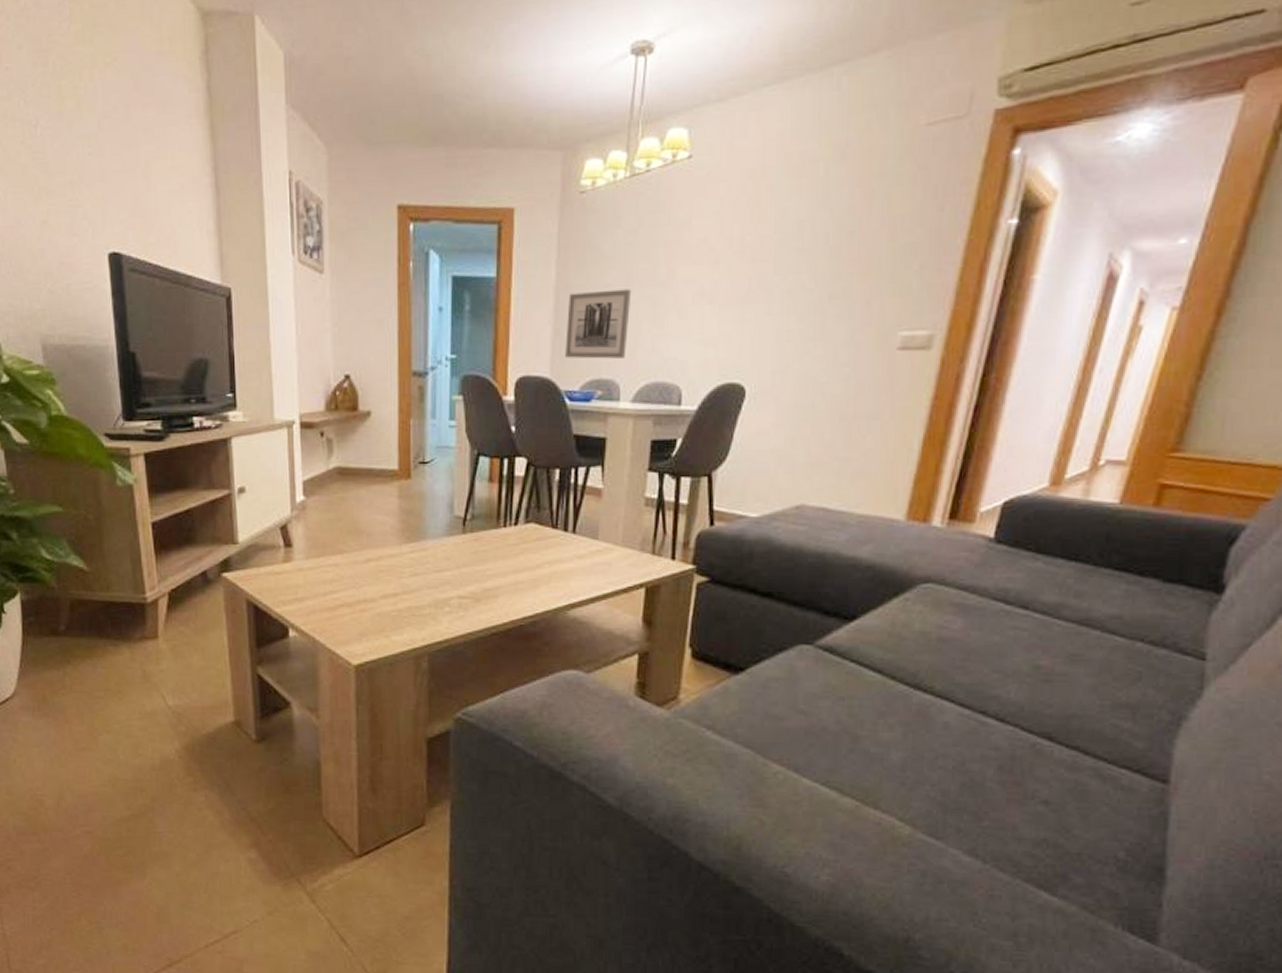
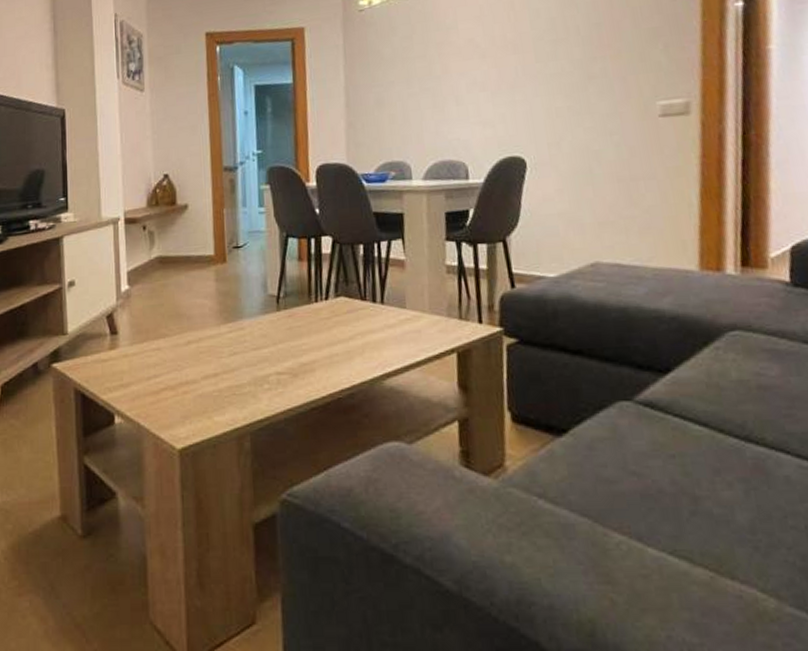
wall art: present [565,289,632,359] -> none [357,84,413,146]

